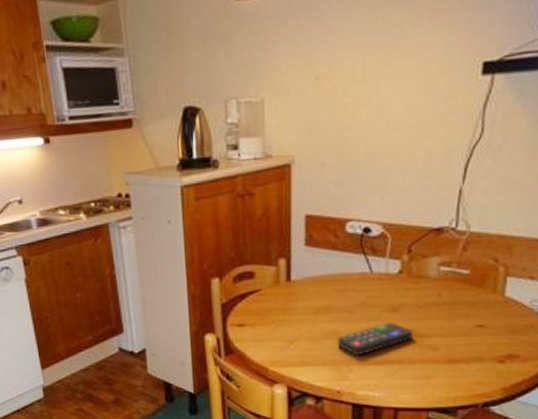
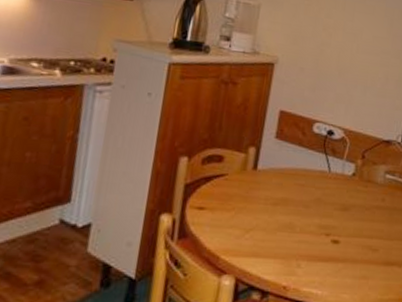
remote control: present [337,323,413,356] -> none [290,221,358,252]

